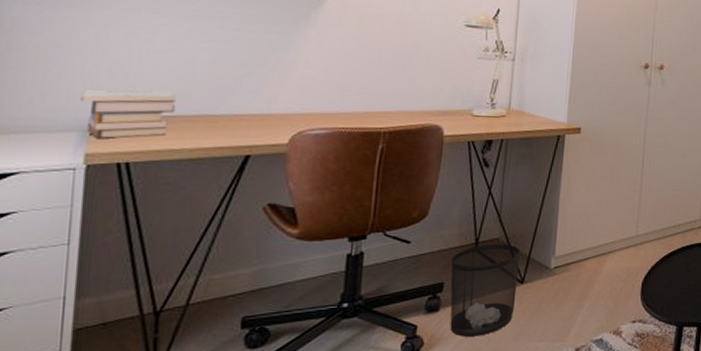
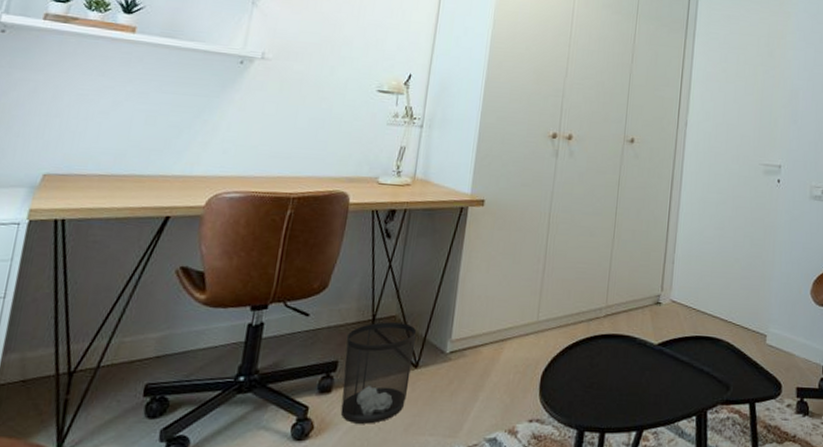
books: present [81,89,177,140] -> none [32,147,113,196]

